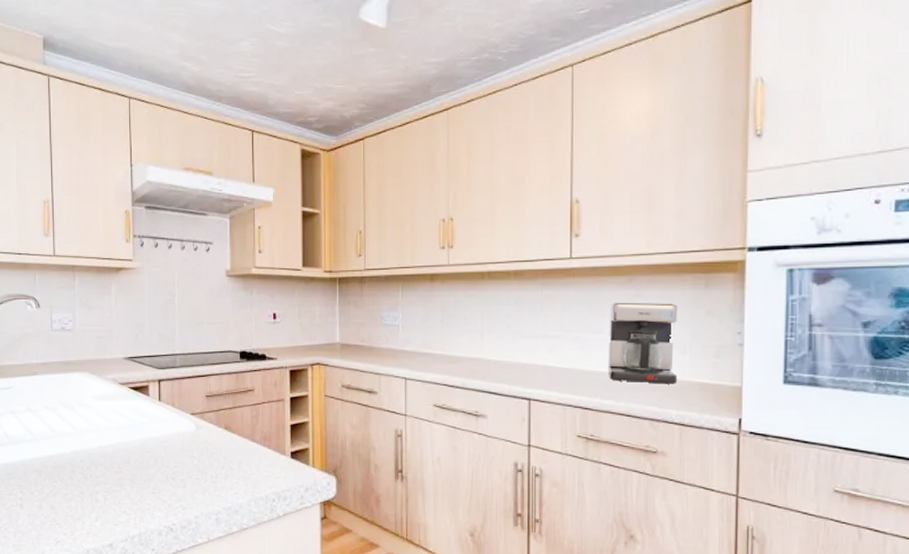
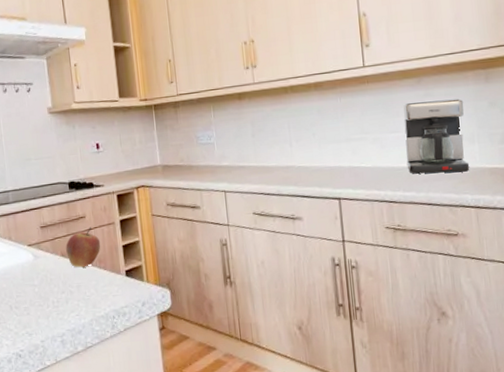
fruit: none [230,401,268,444] -> present [66,226,101,268]

